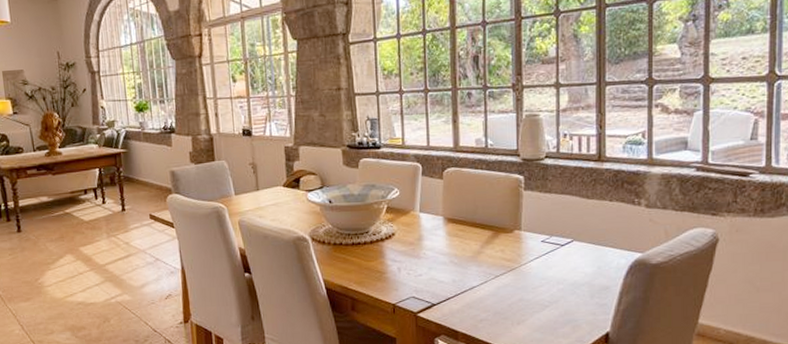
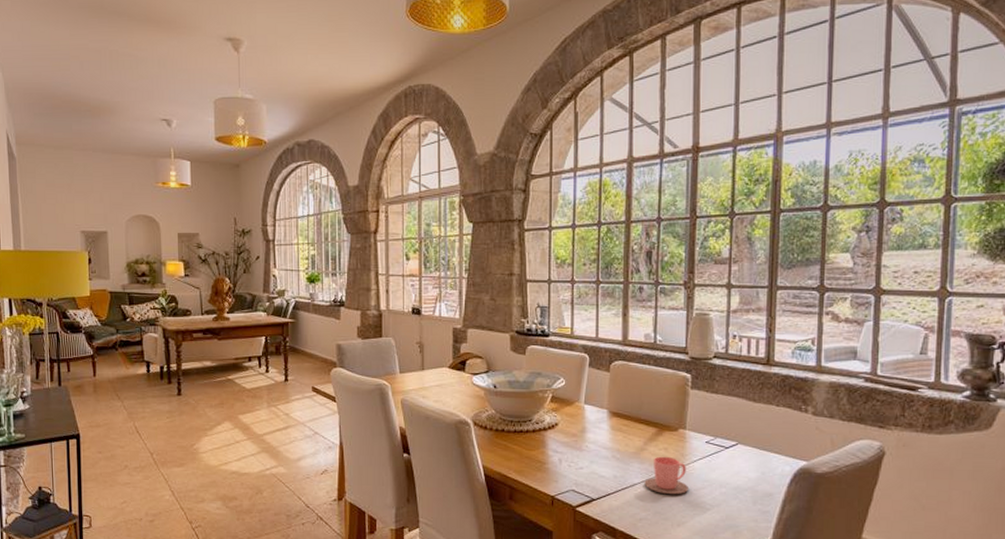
cup: none [483,258,526,294] -> present [644,456,688,494]

